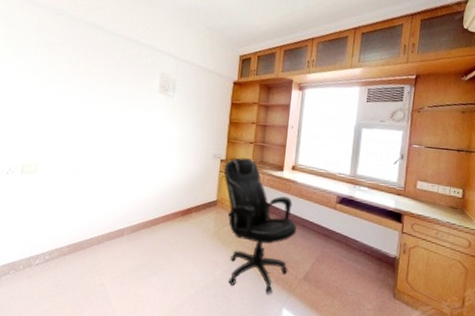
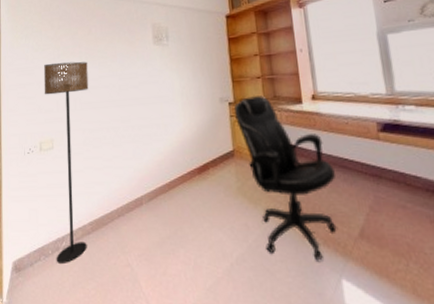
floor lamp: none [27,88,87,279] -> present [44,61,89,263]

